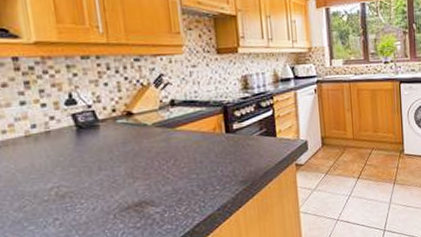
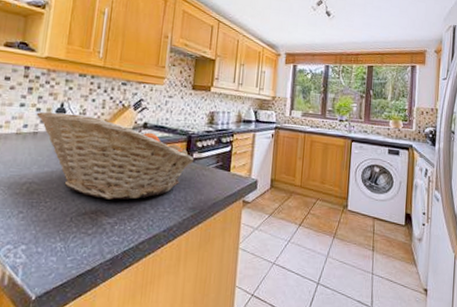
fruit basket: none [42,103,236,189] -> present [36,111,194,200]

